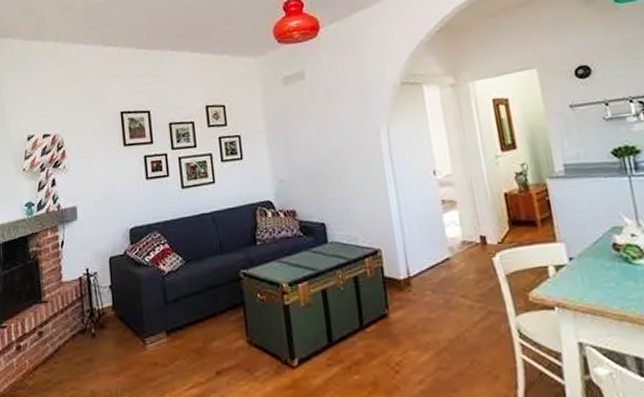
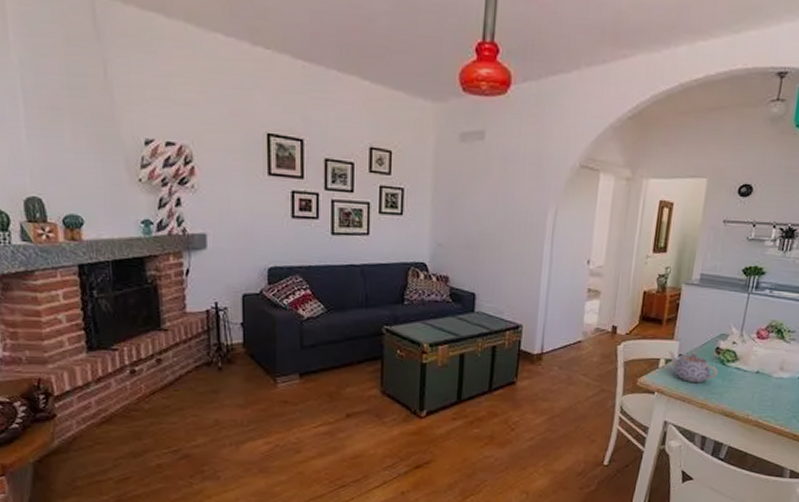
teapot: none [553,254,626,290] -> present [667,351,718,384]

